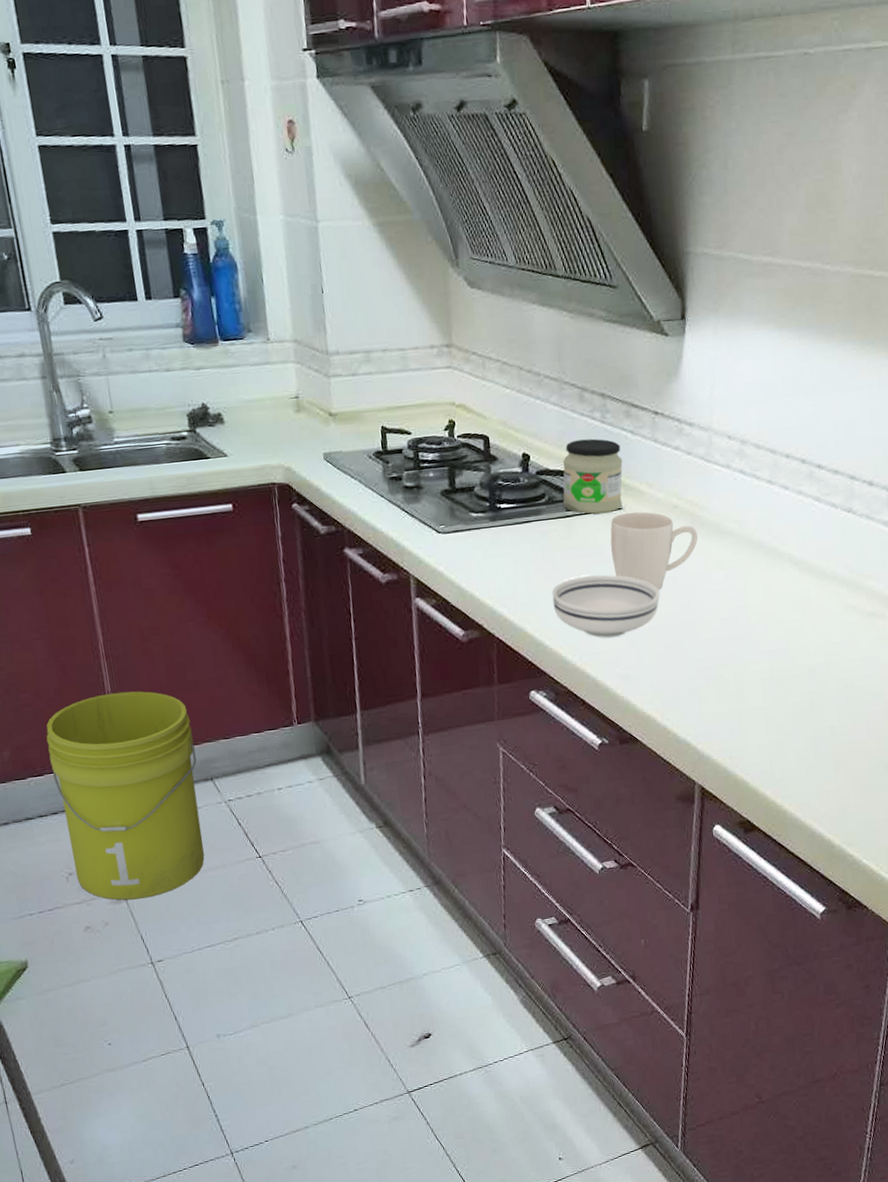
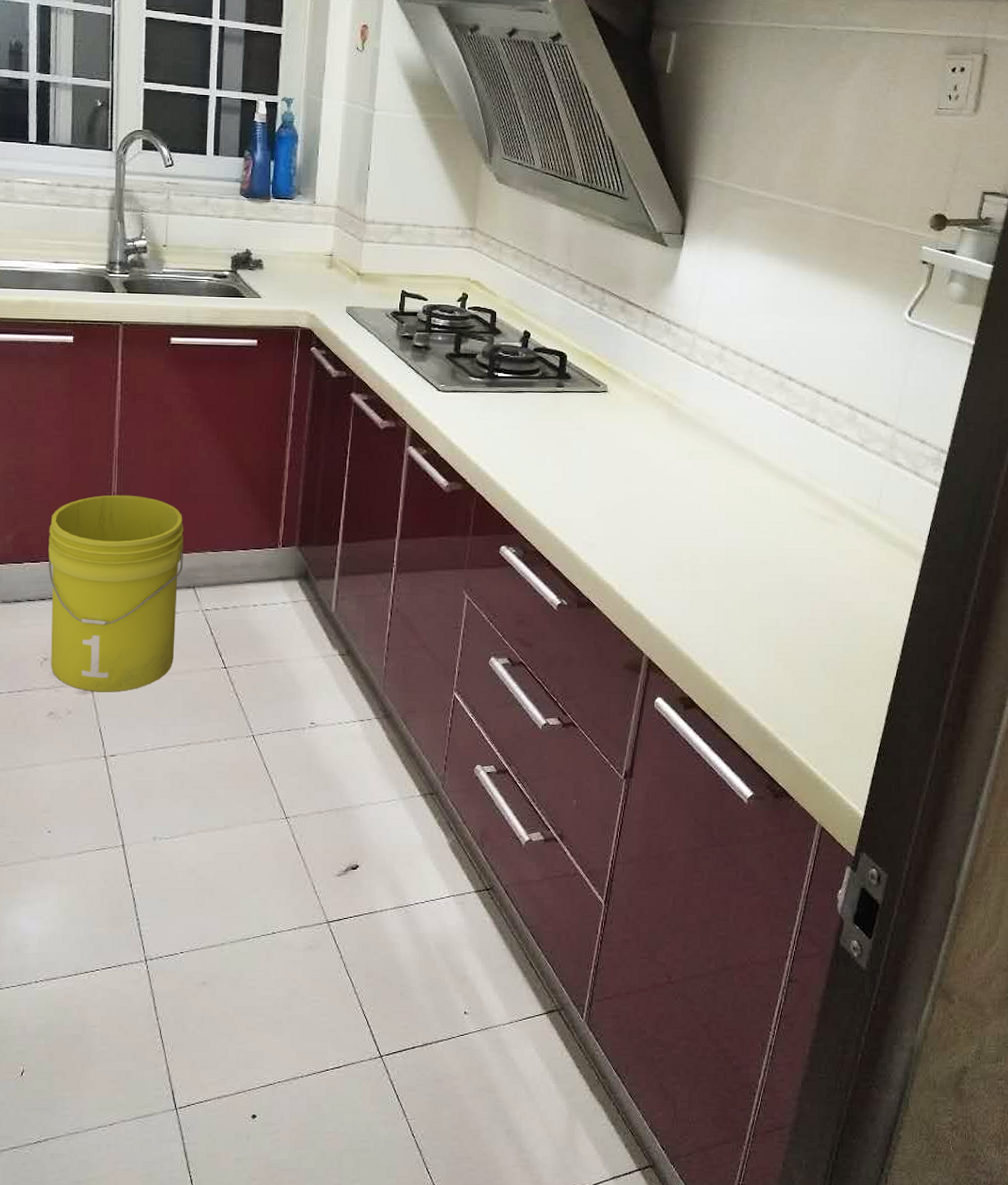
bowl: present [552,575,660,638] -> none [533,448,632,507]
jar: present [563,438,623,514] -> none [555,326,613,394]
mug: present [610,512,698,590] -> none [592,395,673,469]

